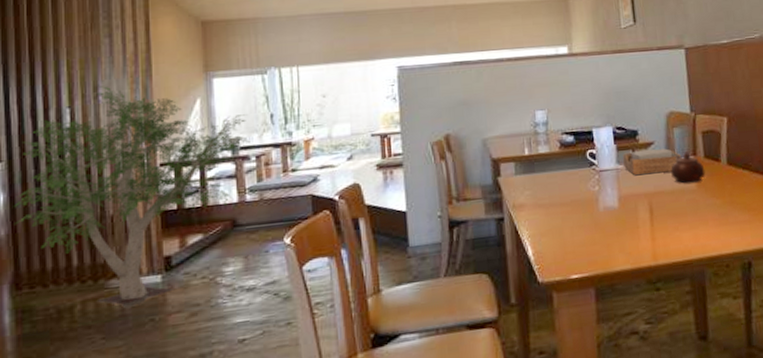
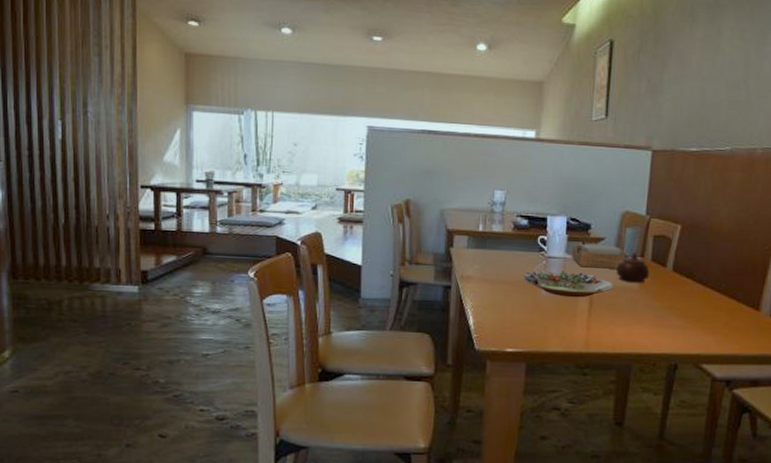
potted tree: present [15,85,250,308] -> none [12,102,224,310]
salad plate: none [576,181,672,210] -> present [522,270,614,298]

